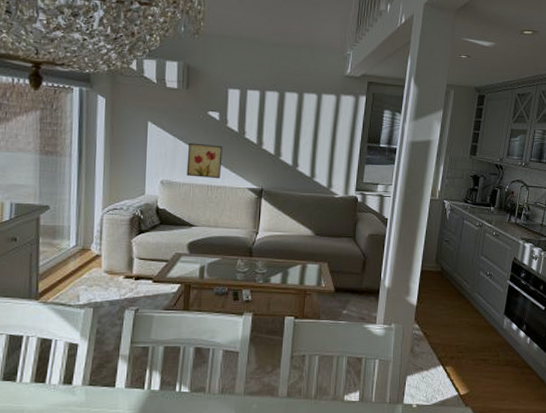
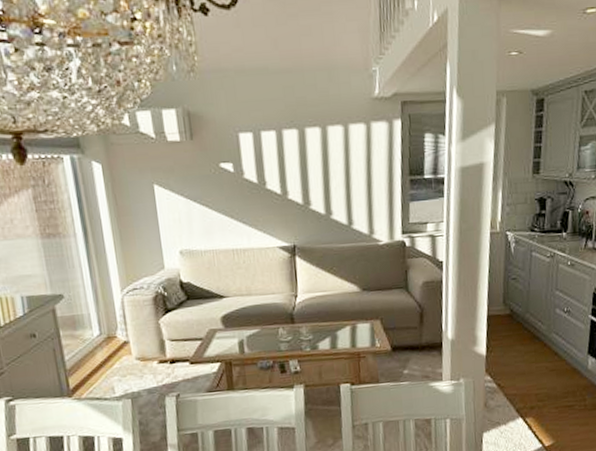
wall art: present [186,142,223,179] -> none [204,201,246,242]

